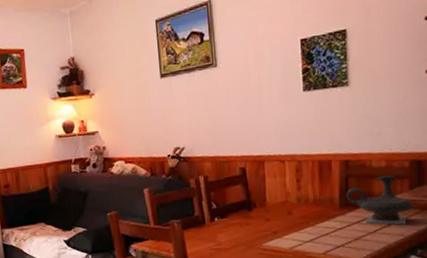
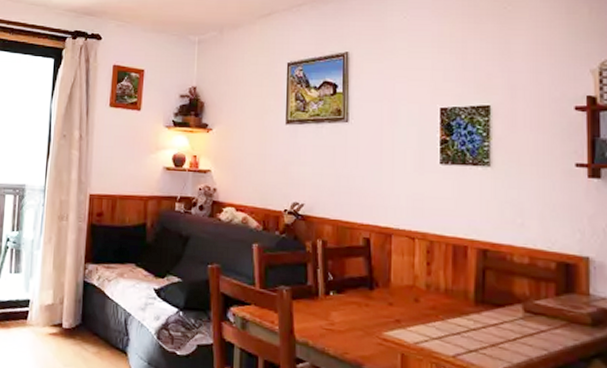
teapot: present [346,175,414,225] -> none [483,274,560,337]

